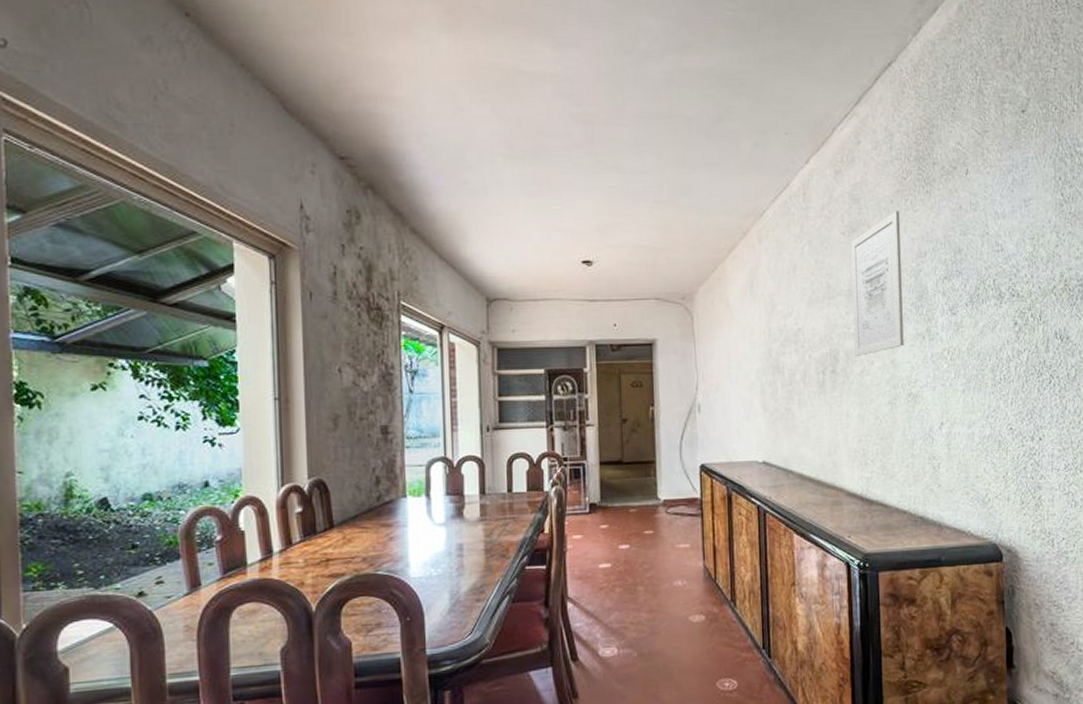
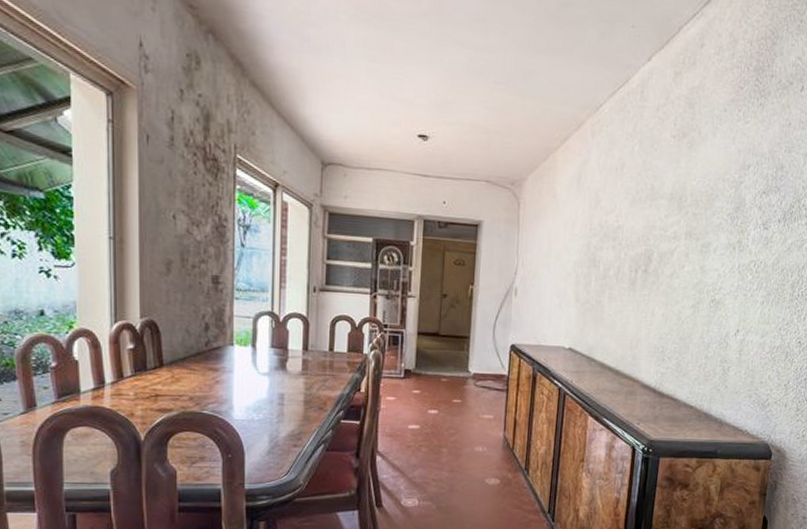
wall art: present [851,211,904,356] -> none [668,120,732,259]

